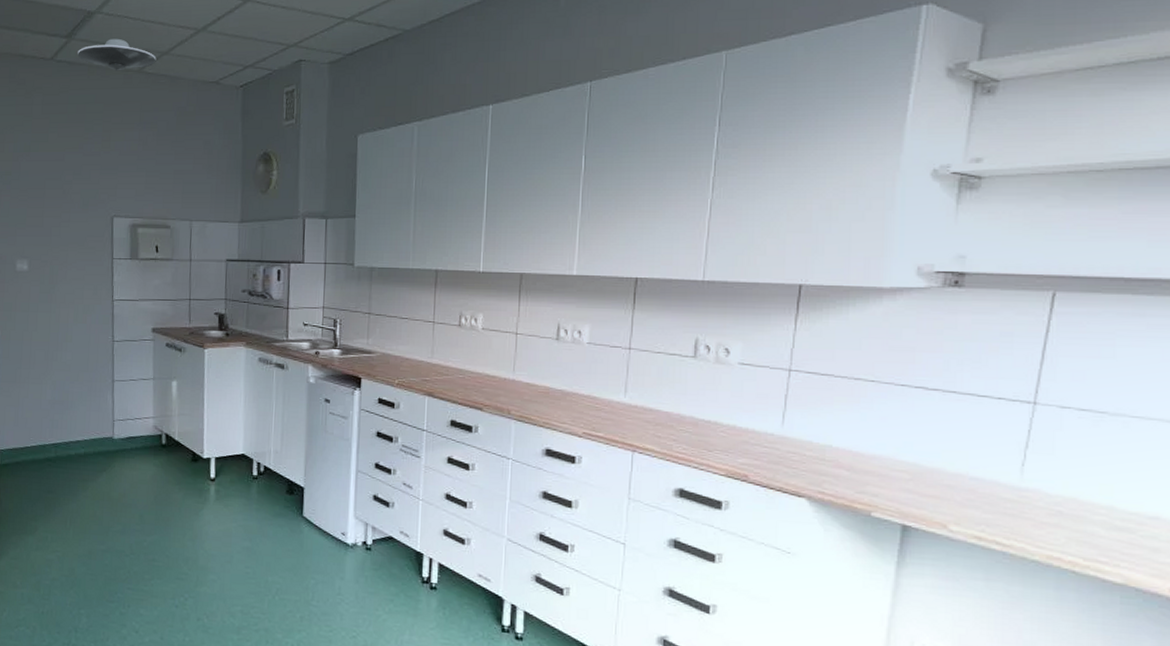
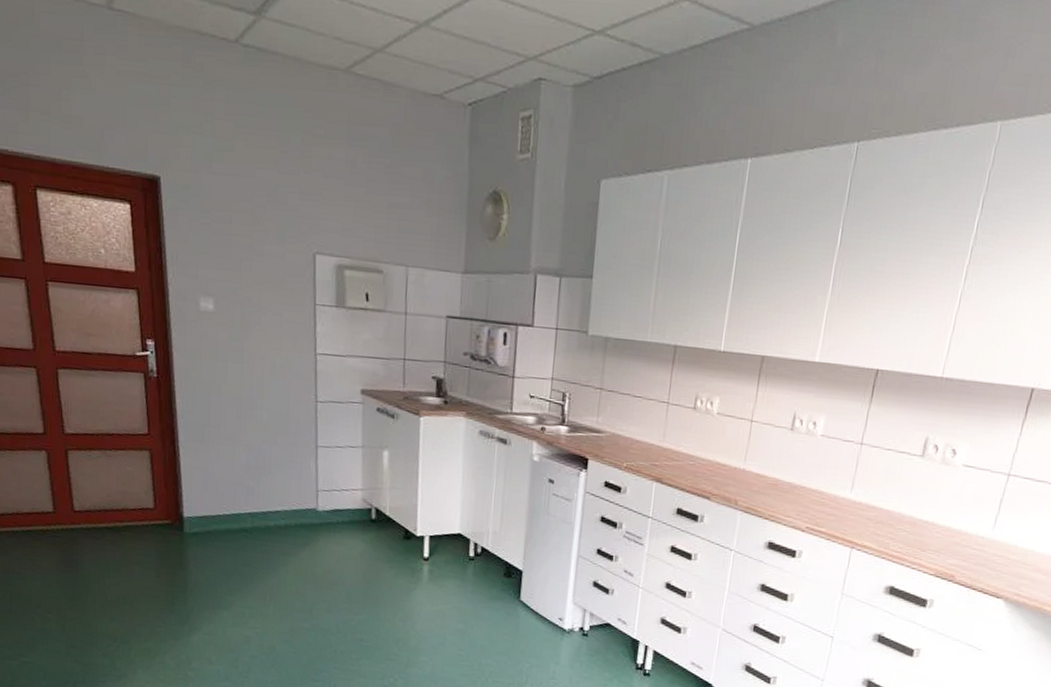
ceiling light: present [77,38,156,70] -> none [269,22,368,67]

